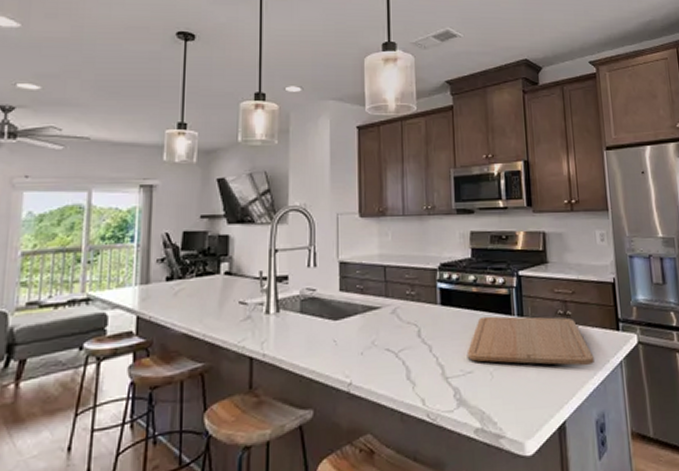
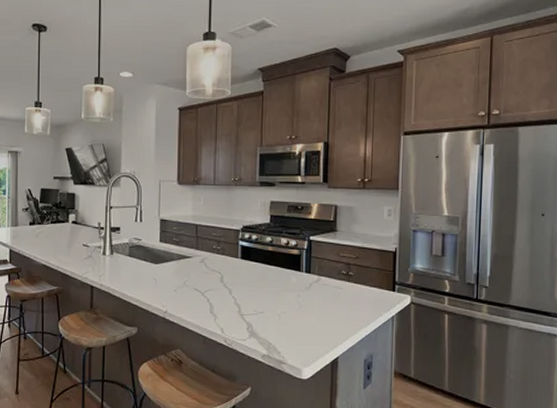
chopping board: present [466,316,594,366] -> none [260,270,369,316]

